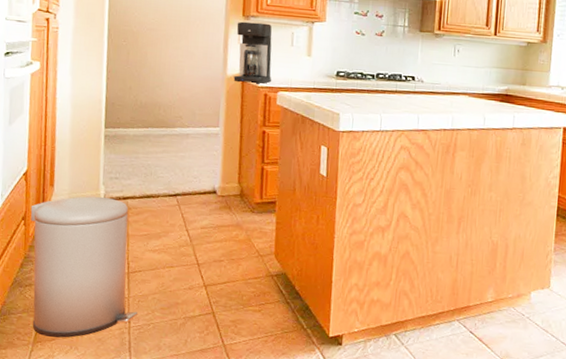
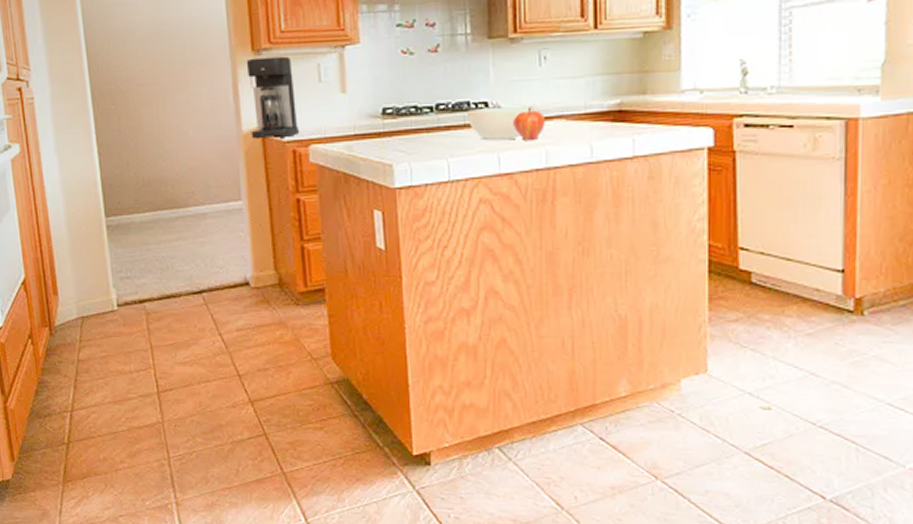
pedal bin: present [30,196,139,338] -> none [36,302,177,475]
bowl: none [398,80,450,106] -> present [467,105,538,141]
fruit: none [430,84,454,109] -> present [512,107,545,142]

